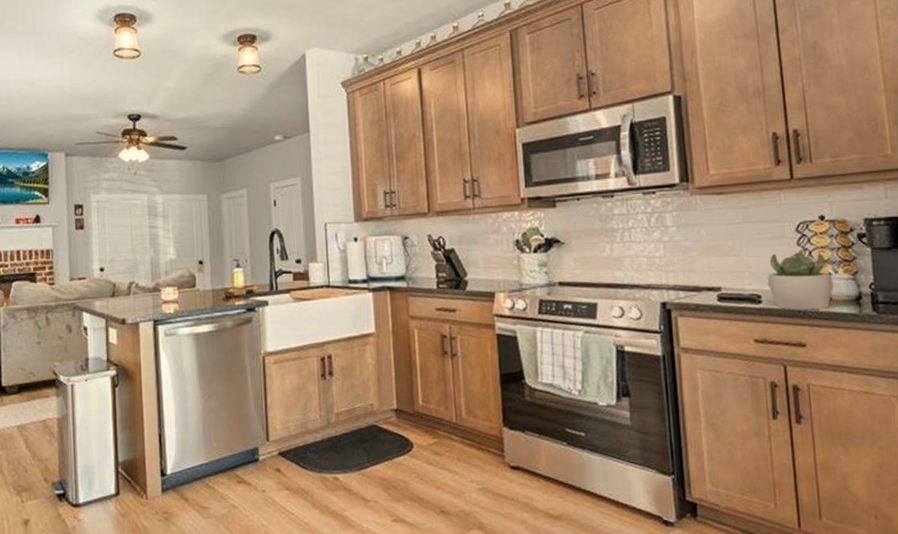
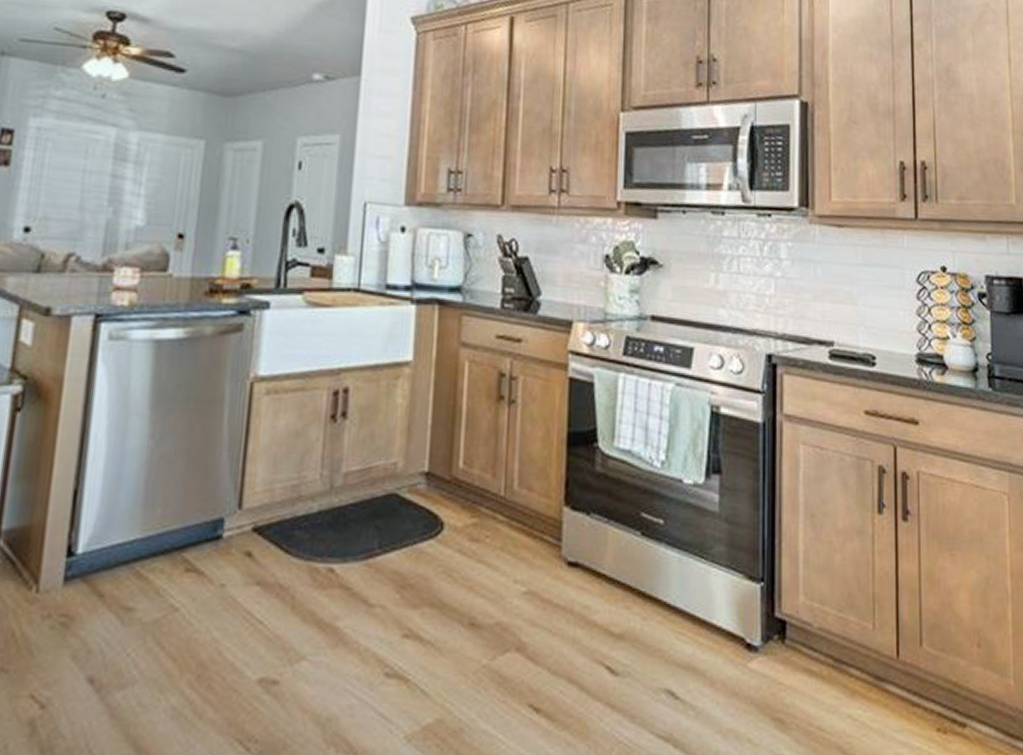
succulent plant: present [767,252,834,311] -> none [883,306,951,380]

